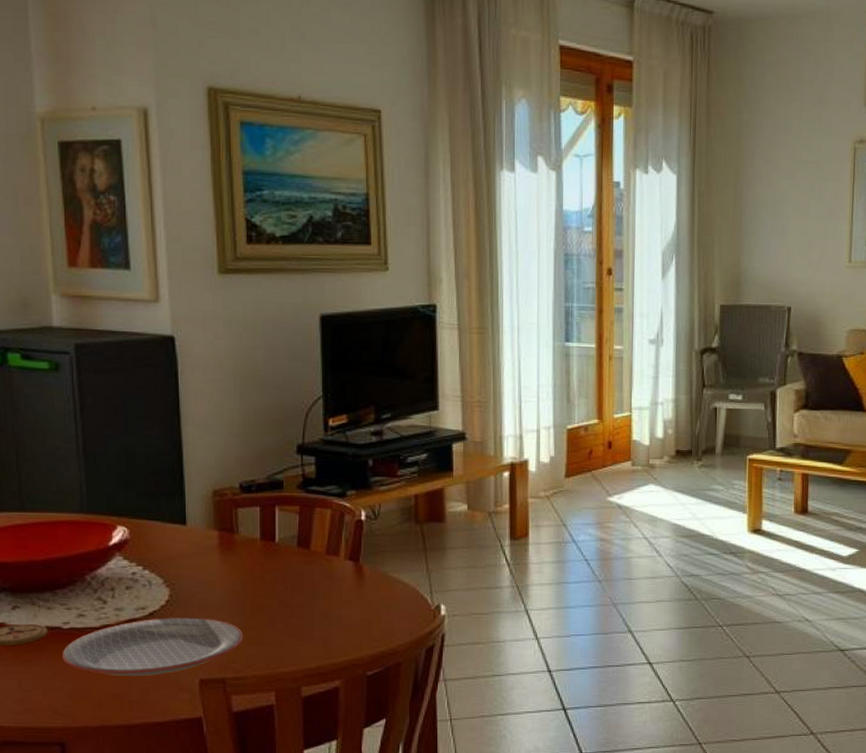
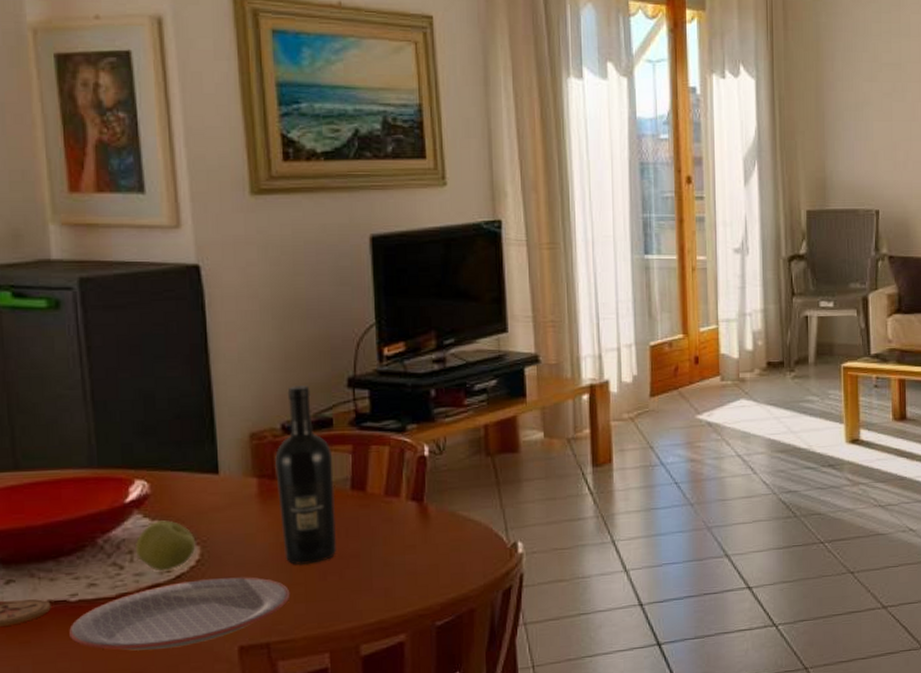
apple: none [116,563,166,608] -> present [135,520,196,572]
wine bottle: none [232,450,284,612] -> present [274,385,337,566]

